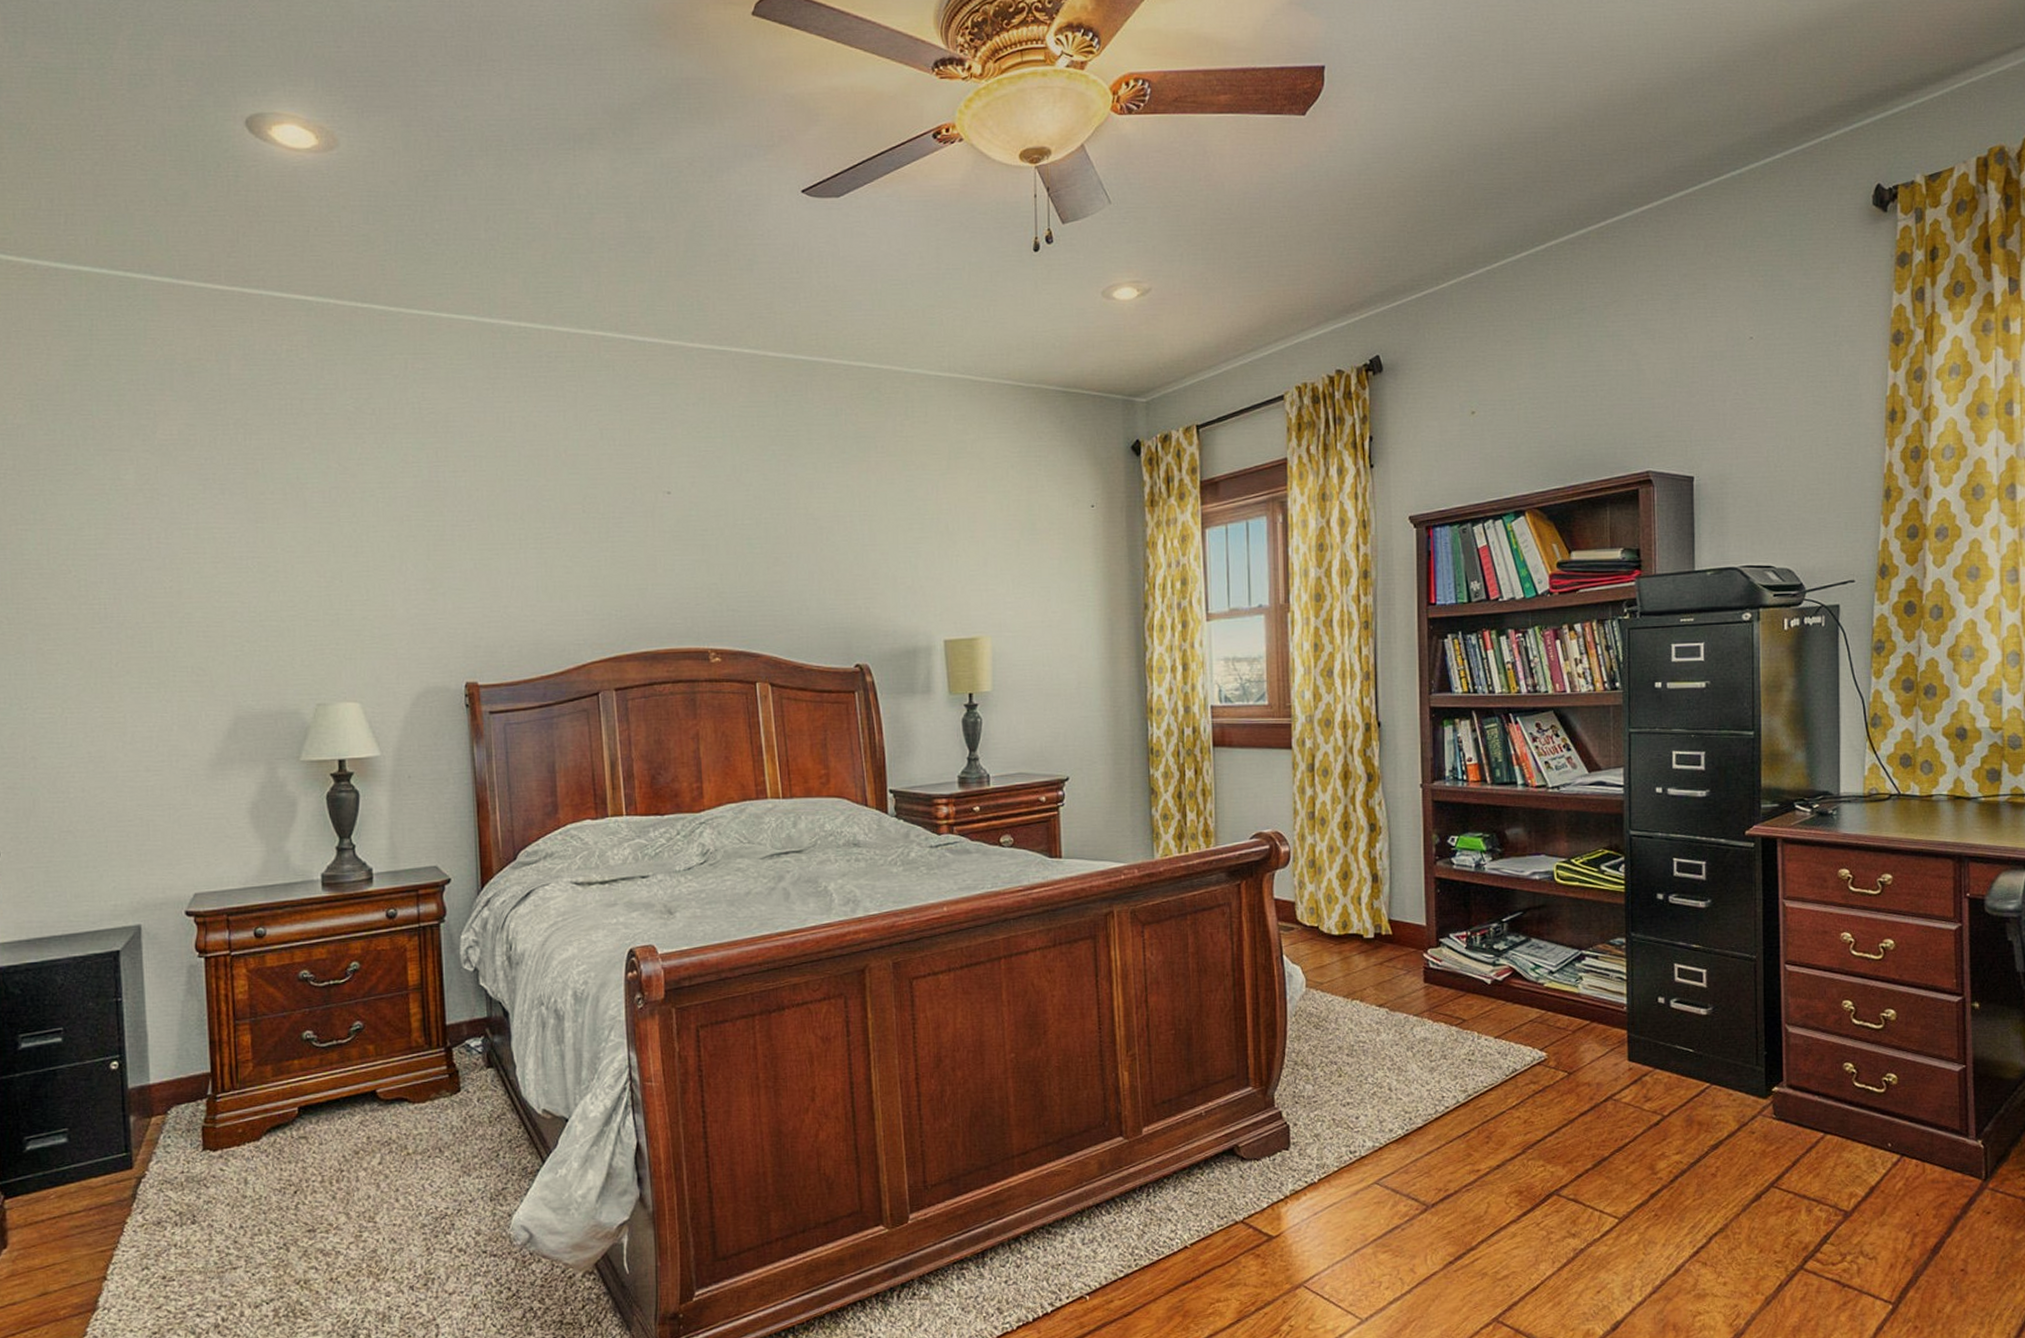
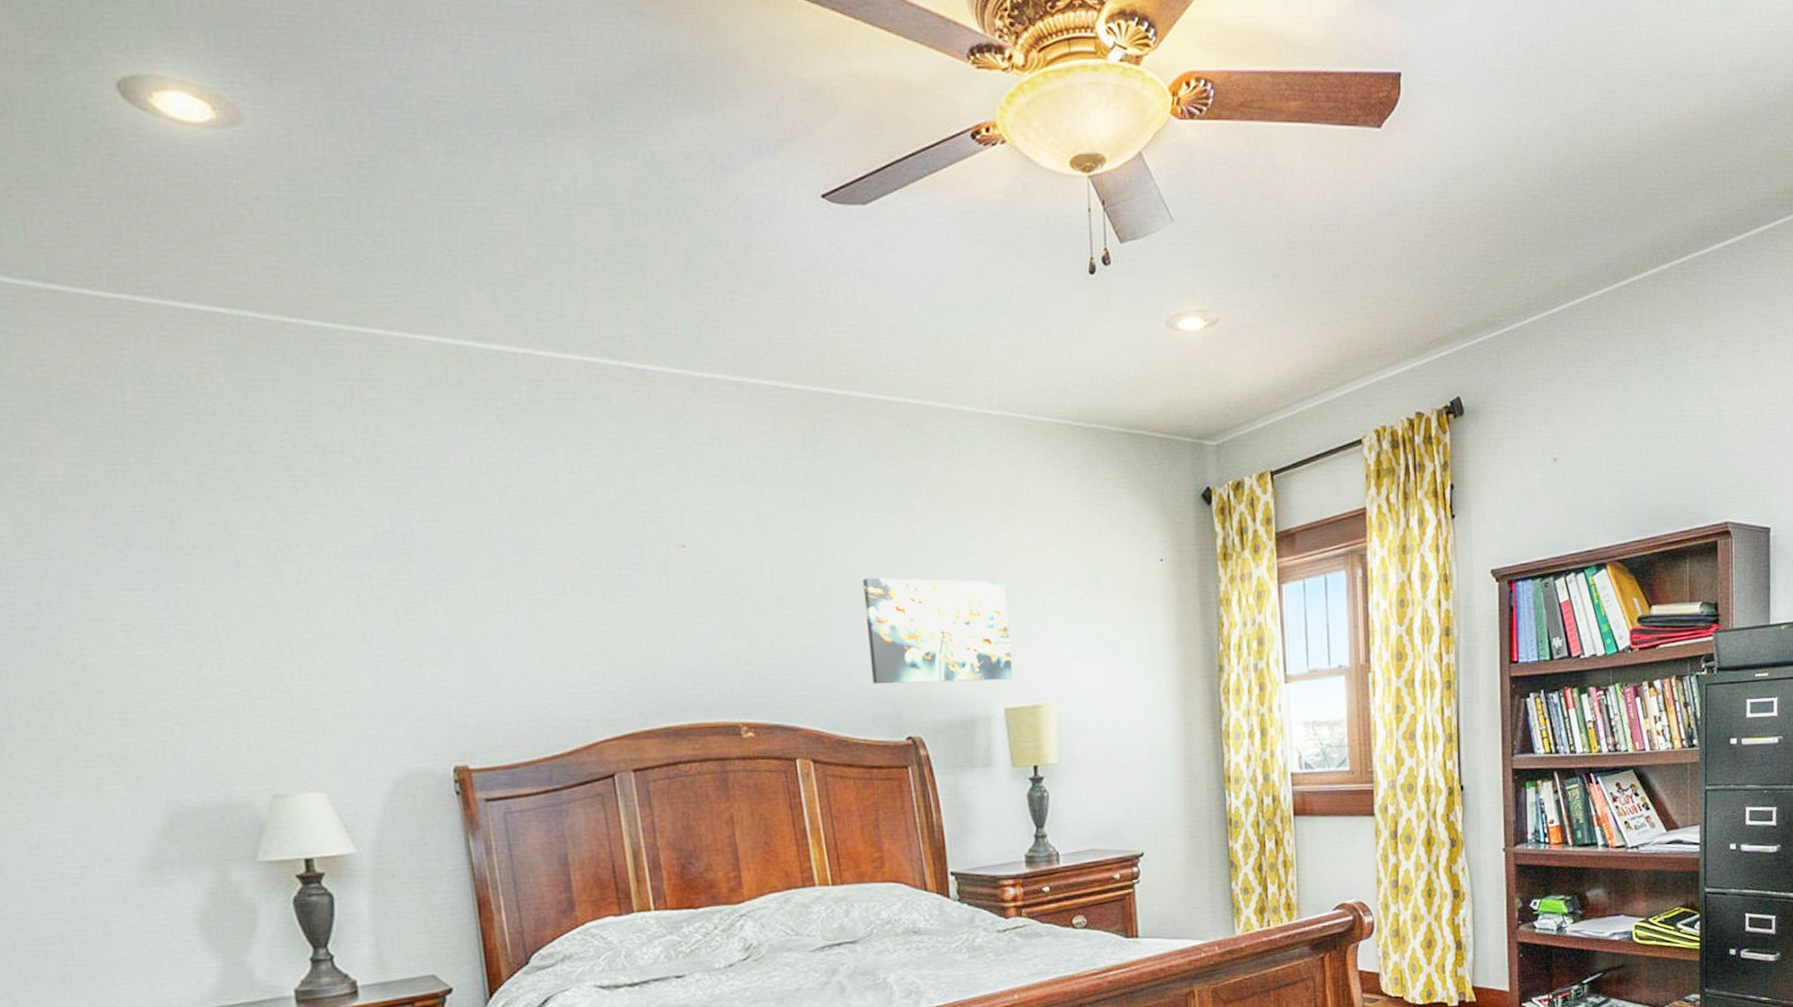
wall art: none [822,521,953,617] -> present [863,578,1014,685]

